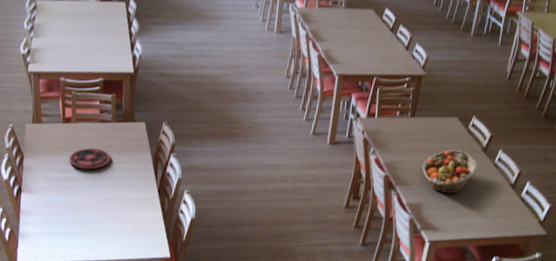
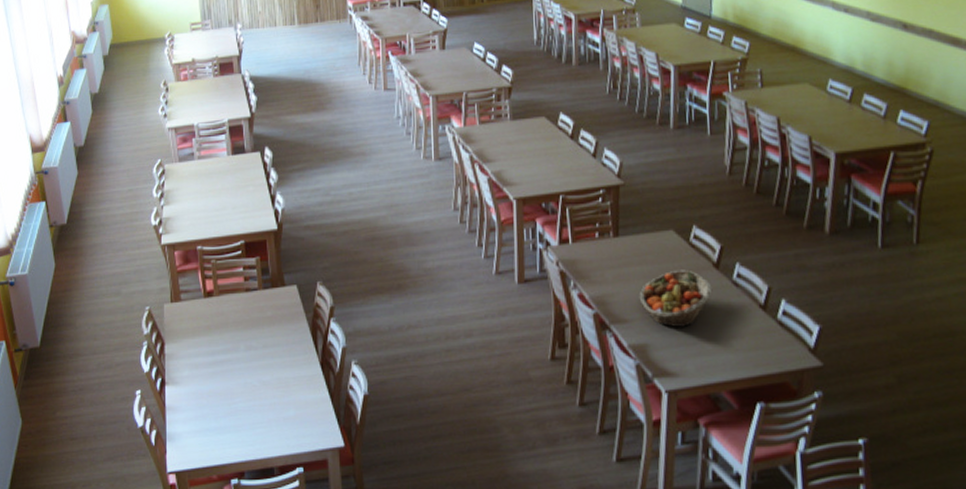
plate: present [69,147,111,170] -> none [215,322,262,350]

